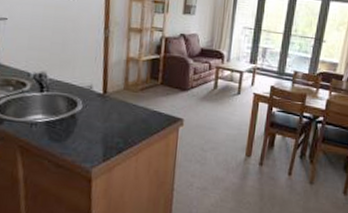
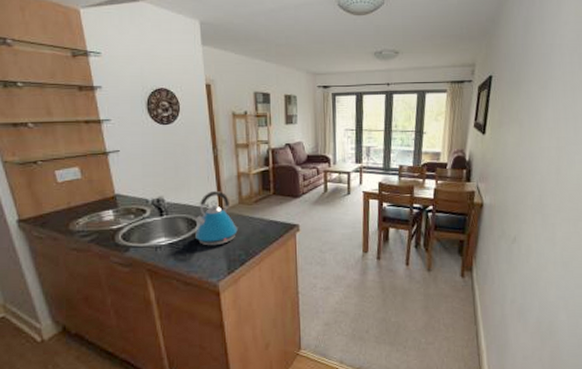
kettle: none [74,73,121,130] -> present [194,191,239,246]

